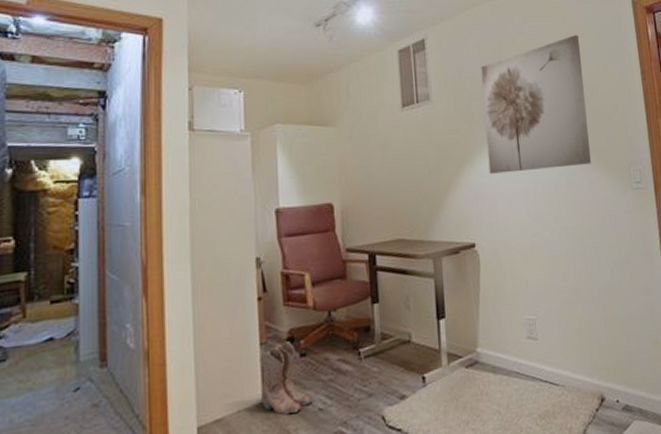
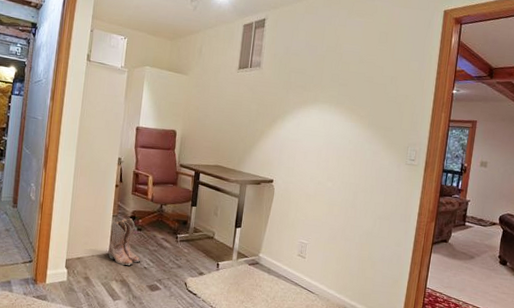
wall art: present [481,35,592,174] -> none [295,33,391,139]

